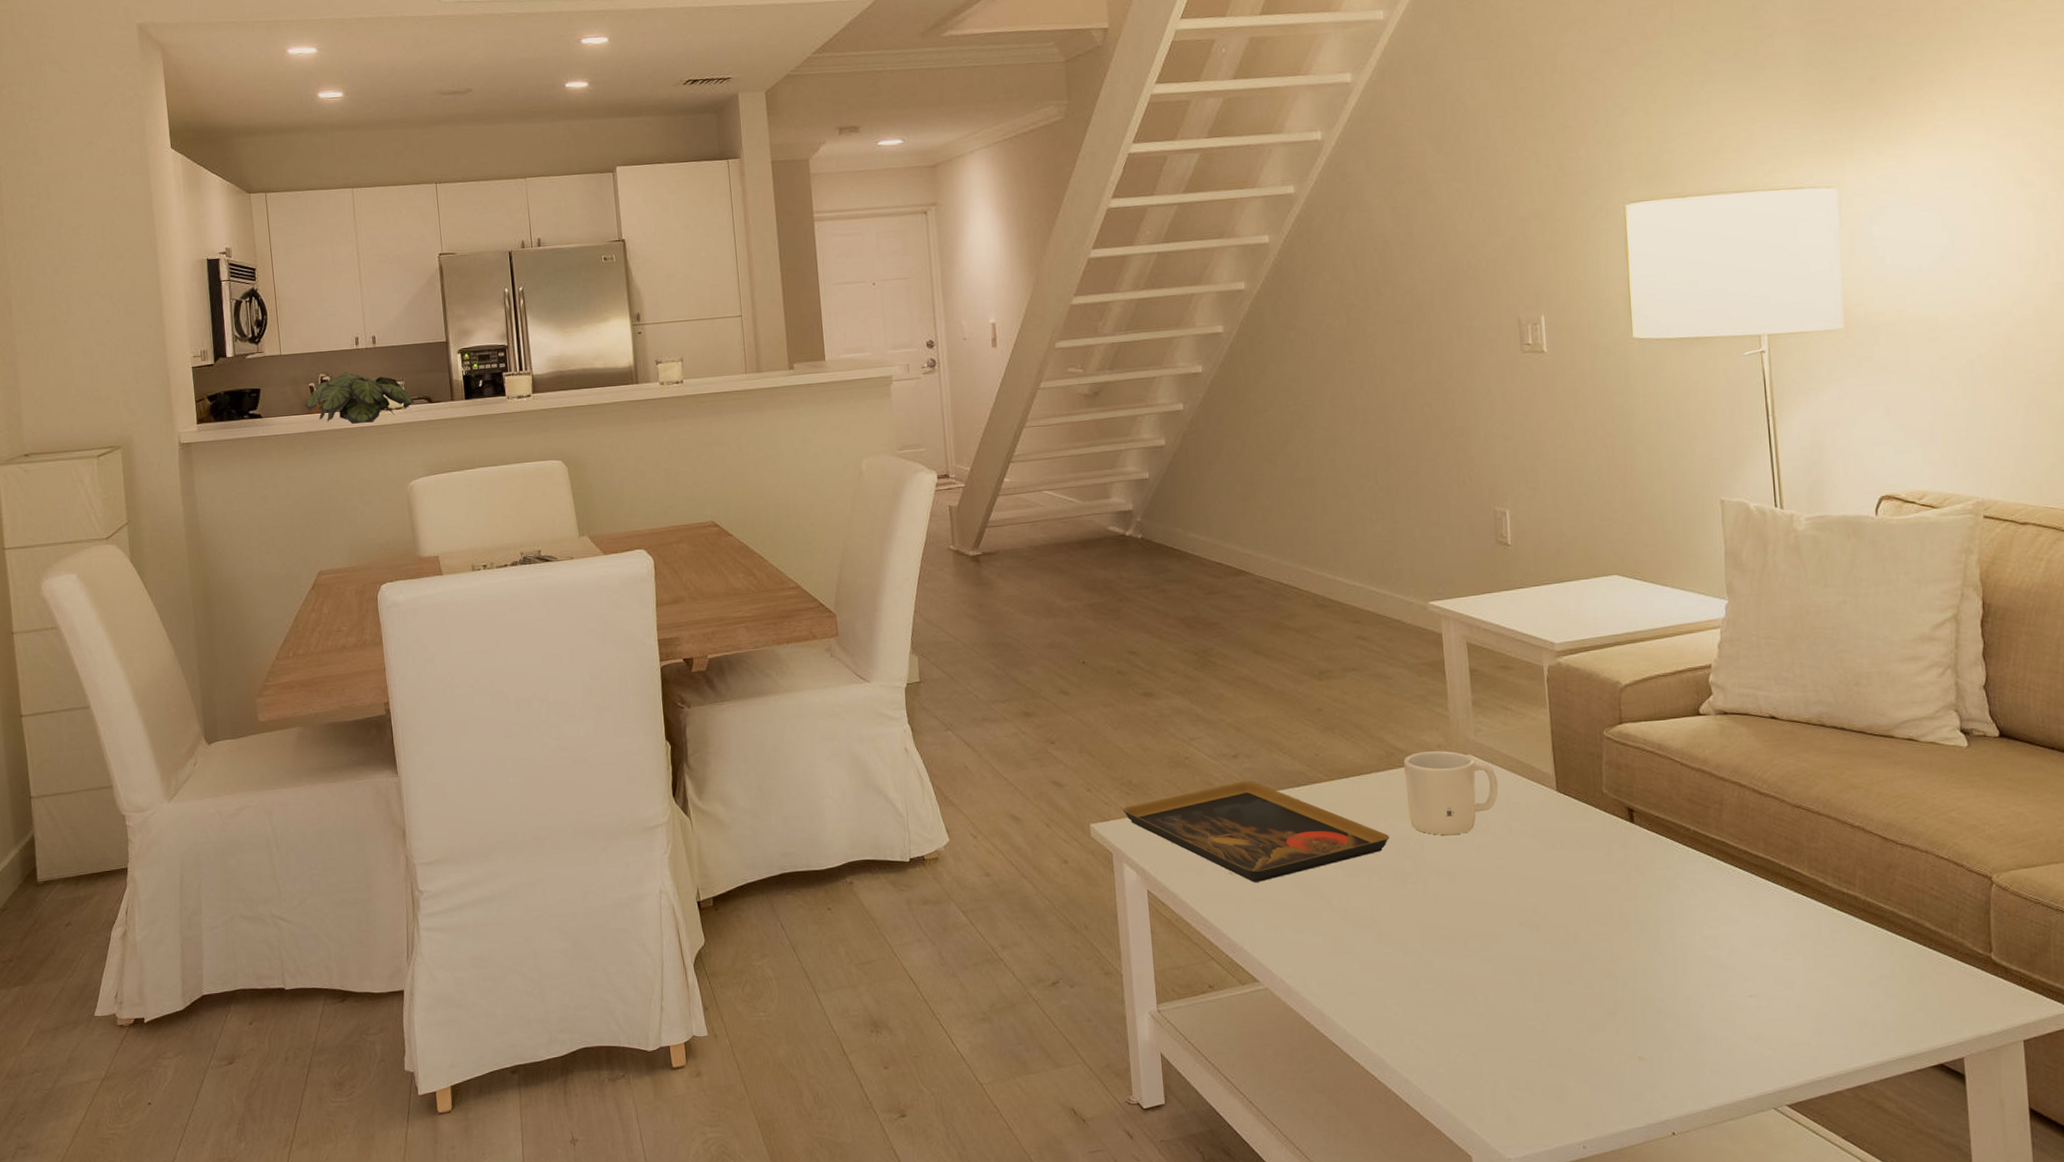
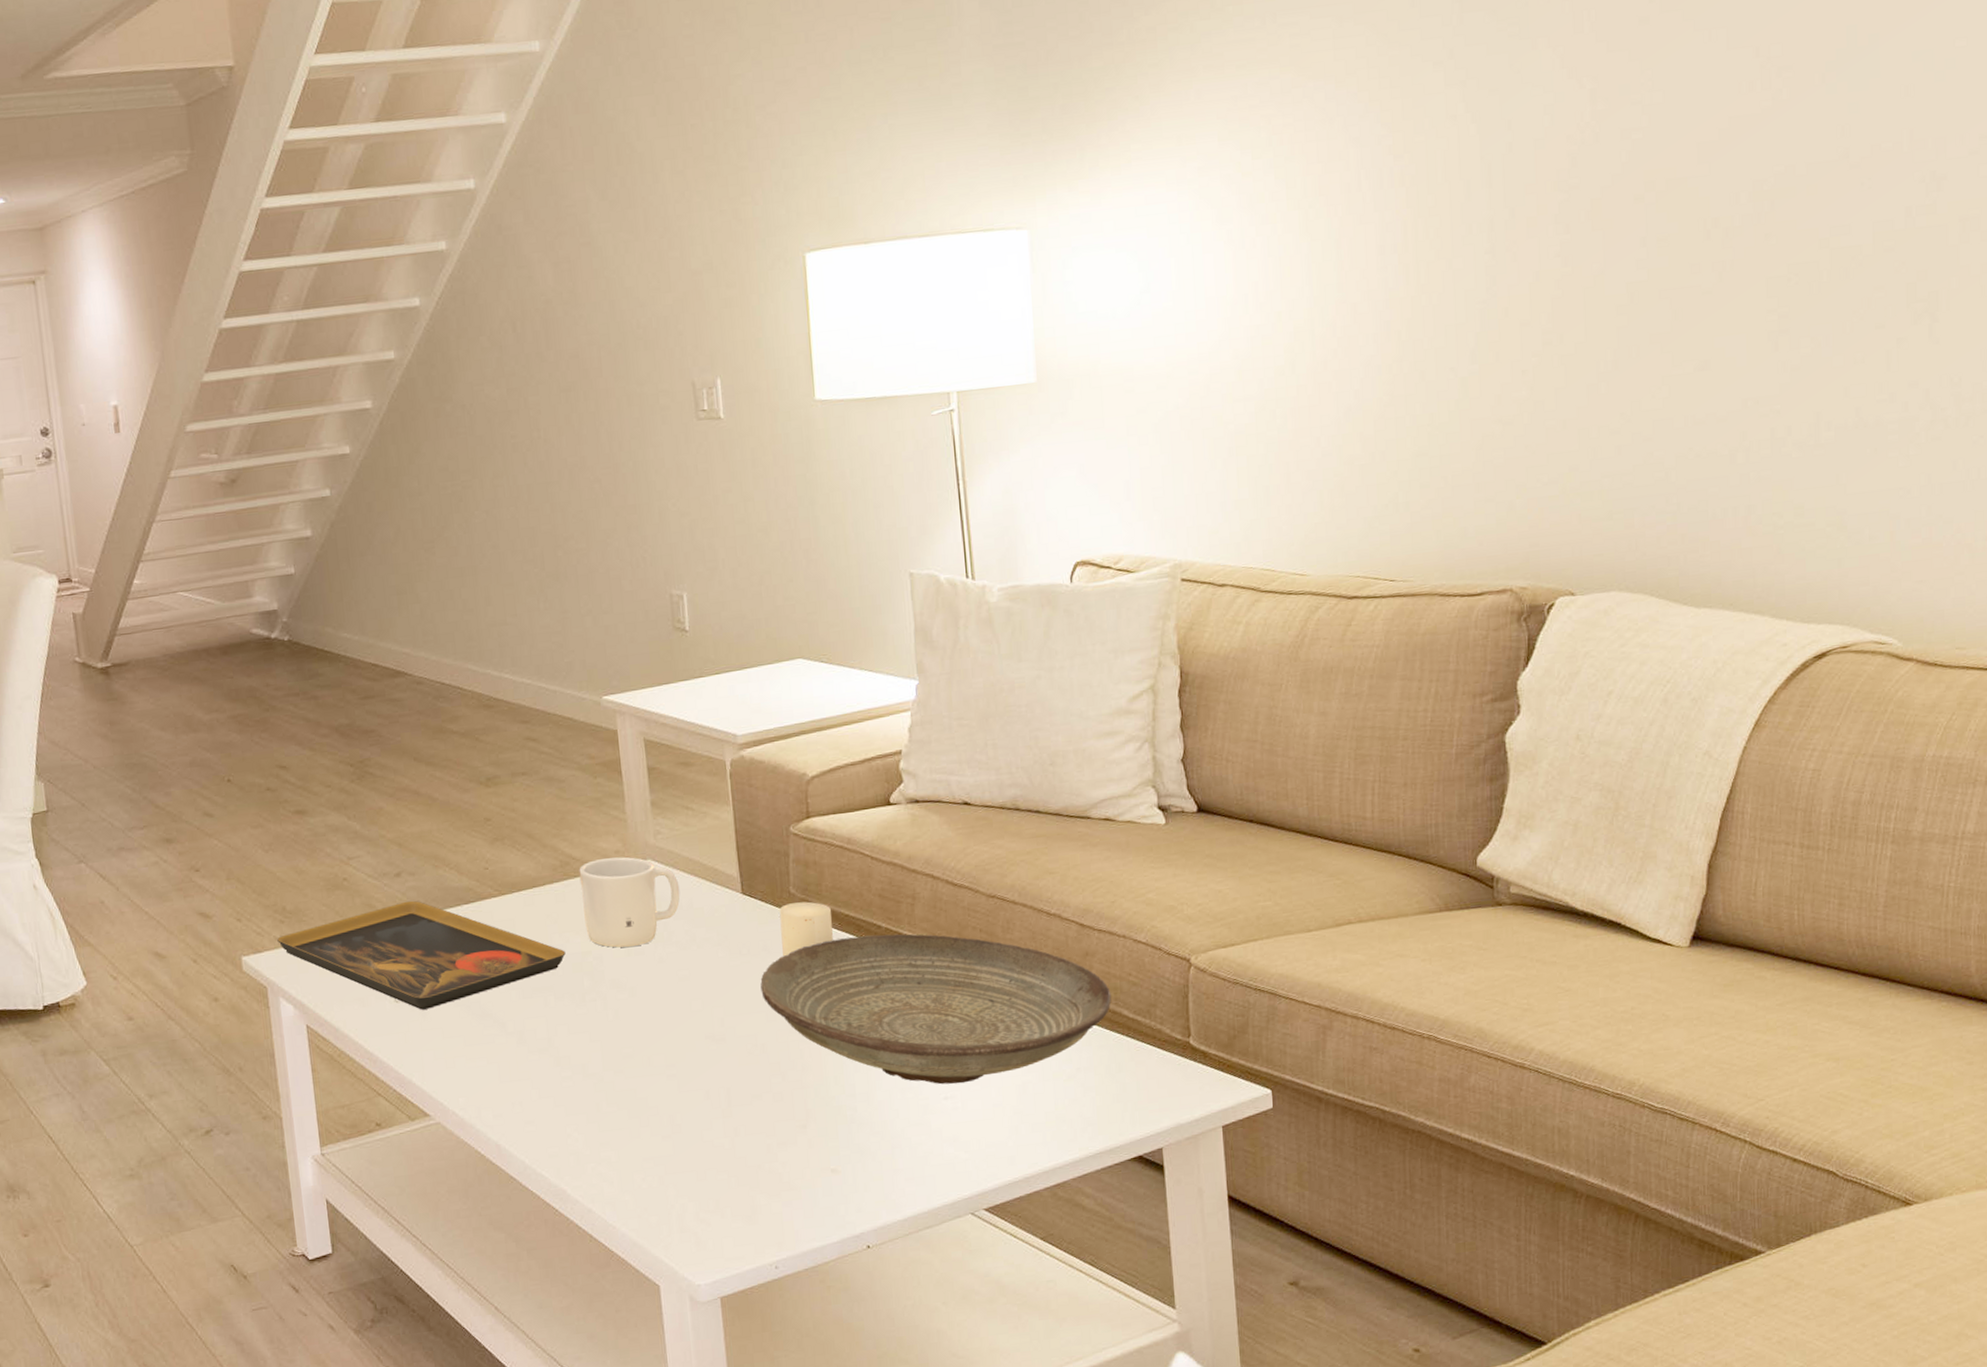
decorative bowl: none [1573,836,1914,983] -> present [760,934,1111,1085]
candle: none [1592,802,1643,853] -> present [779,901,833,957]

